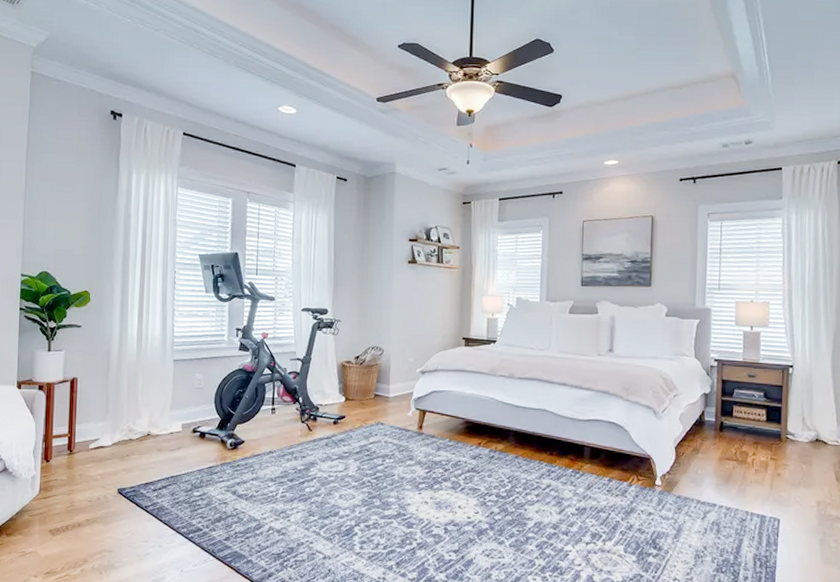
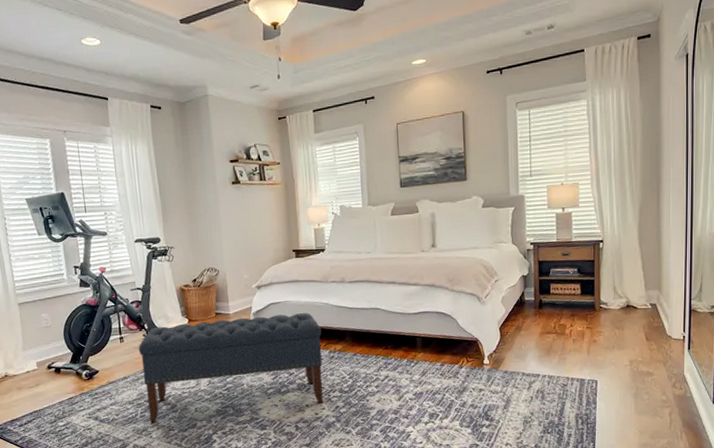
bench: none [289,401,484,507] -> present [138,313,324,423]

